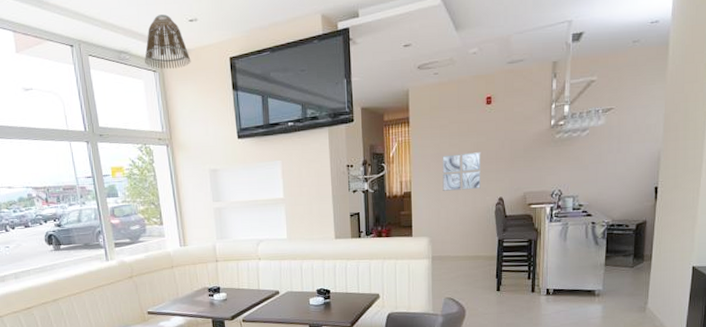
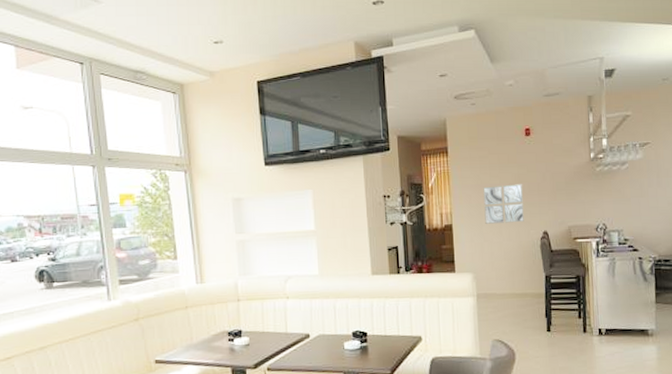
lamp shade: present [145,14,191,69] -> none [163,35,215,92]

